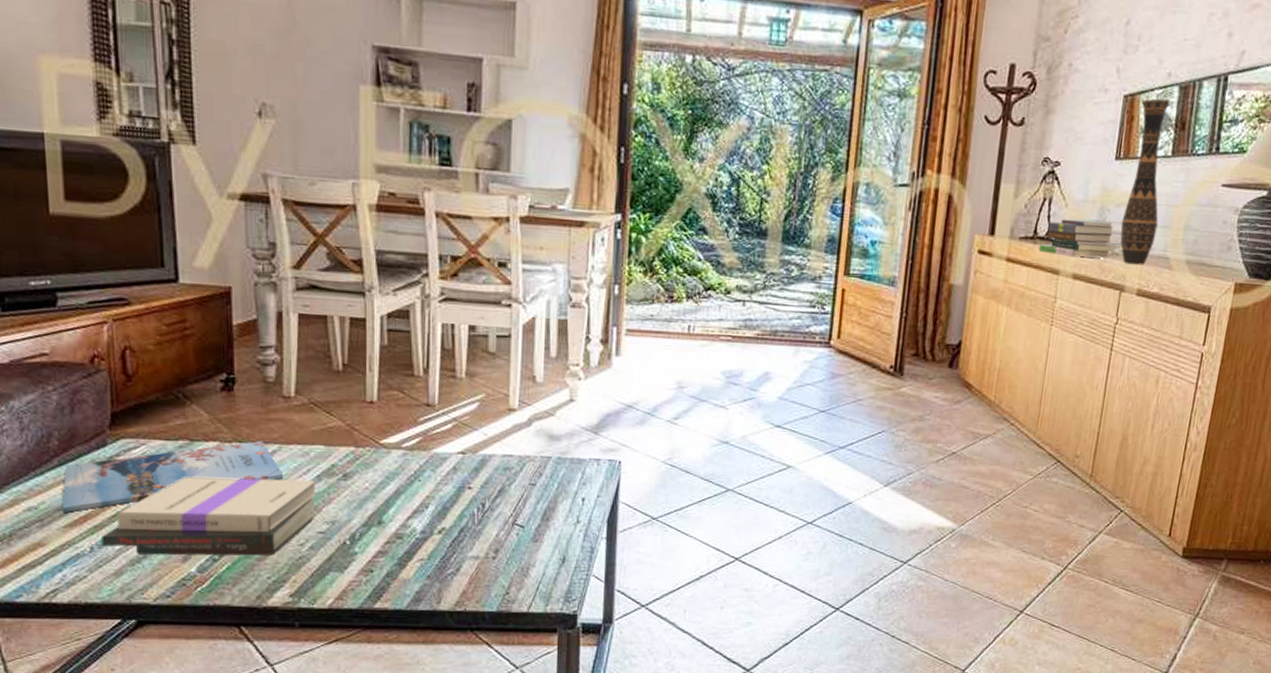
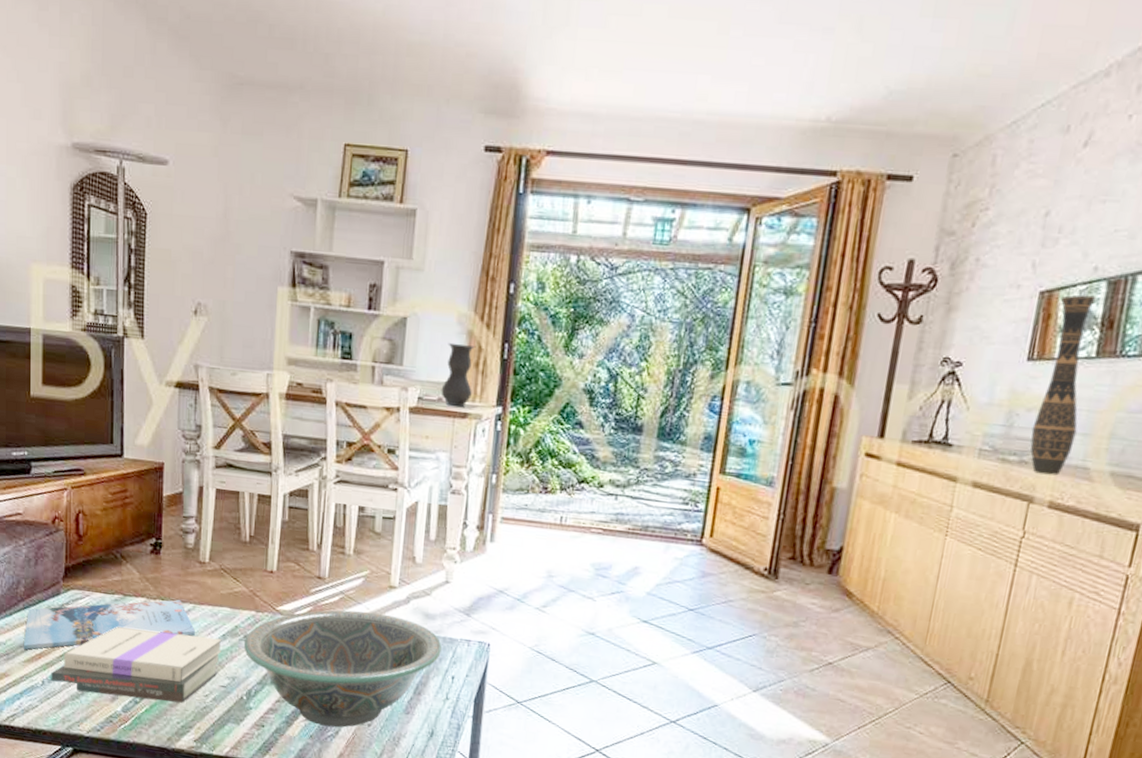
decorative bowl: none [343,437,569,564] -> present [243,610,442,728]
vase: none [554,146,588,215] -> present [441,342,475,407]
books: present [1038,219,1116,259] -> none [933,423,1025,467]

